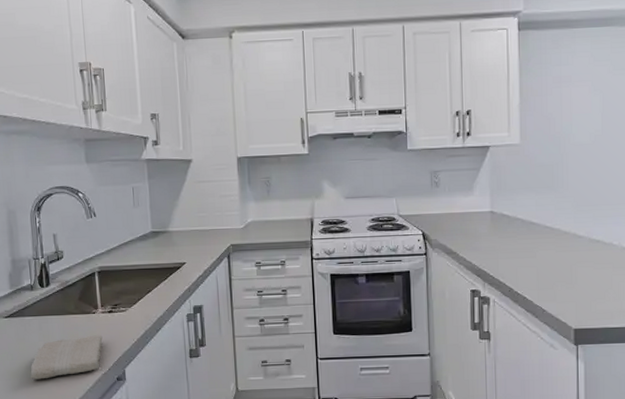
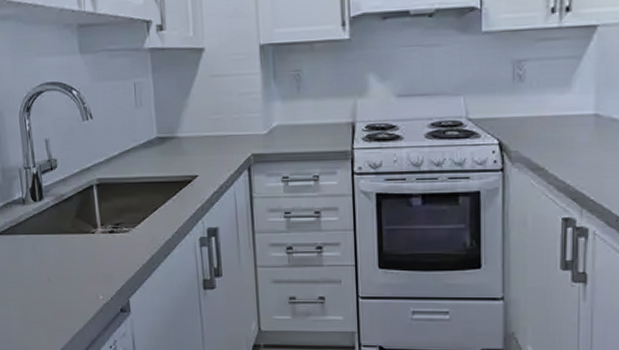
washcloth: present [30,335,103,380] -> none [25,259,104,307]

